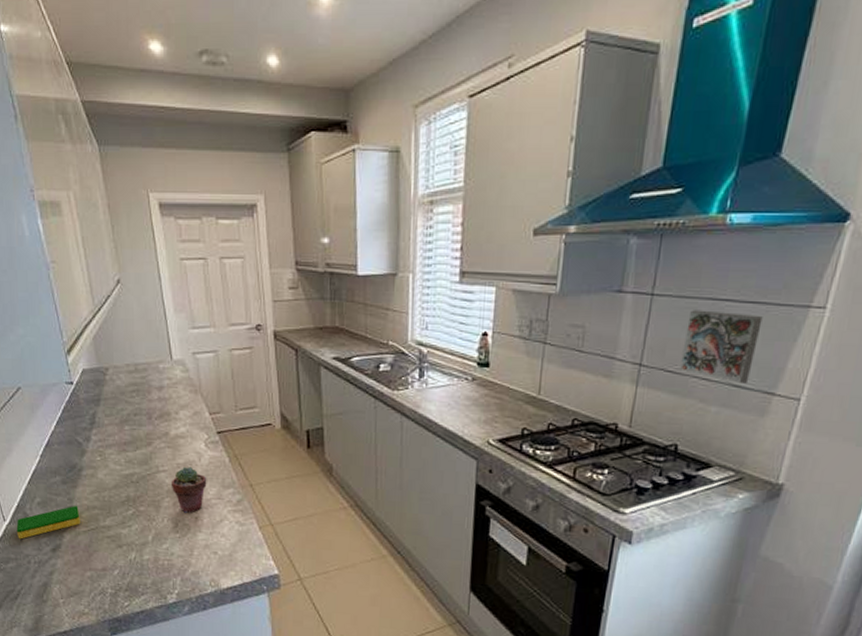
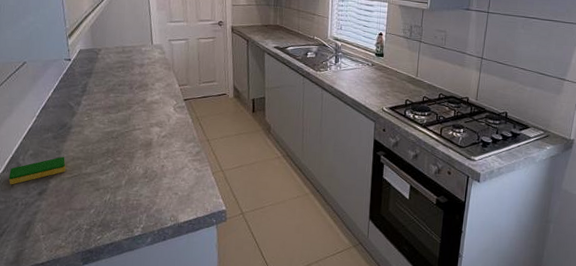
potted succulent: present [172,466,207,513] -> none [144,126,174,162]
decorative tile: present [679,310,763,383] -> none [506,23,555,72]

